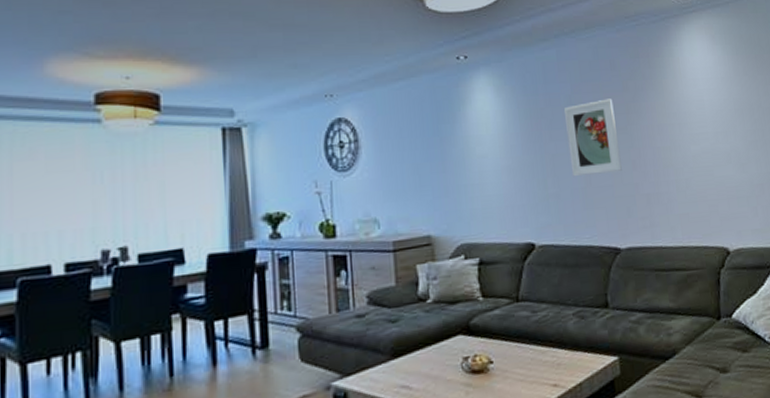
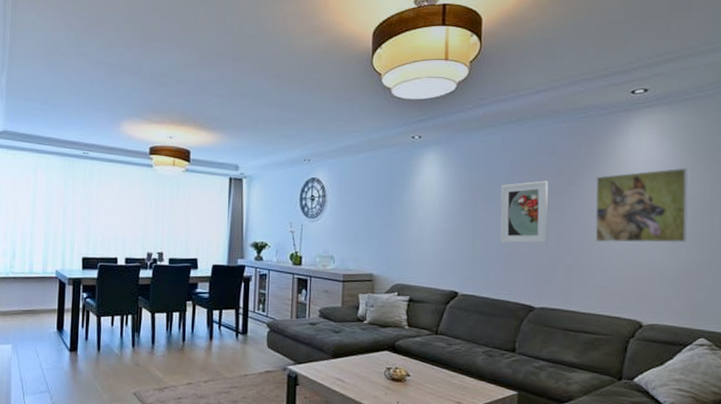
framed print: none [659,74,754,163] -> present [594,168,689,243]

